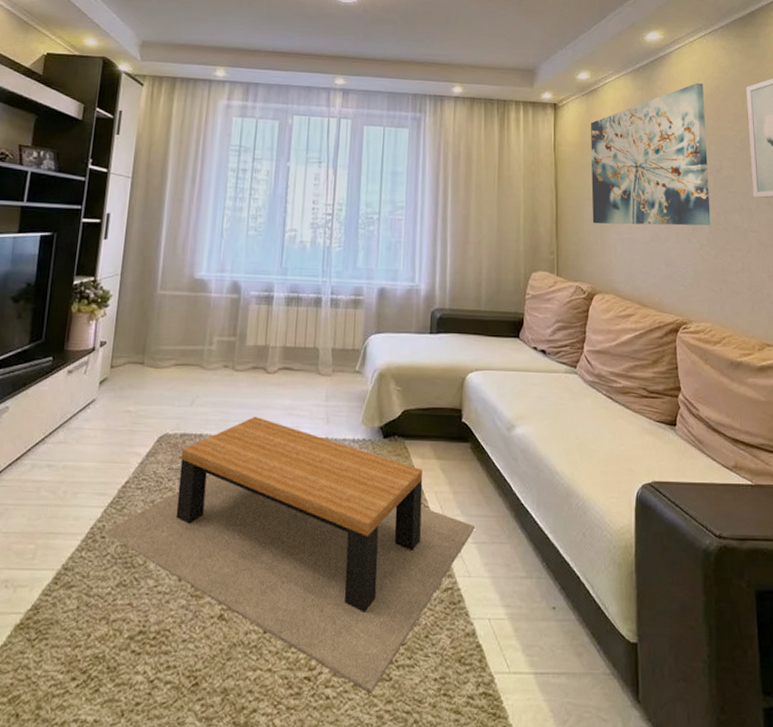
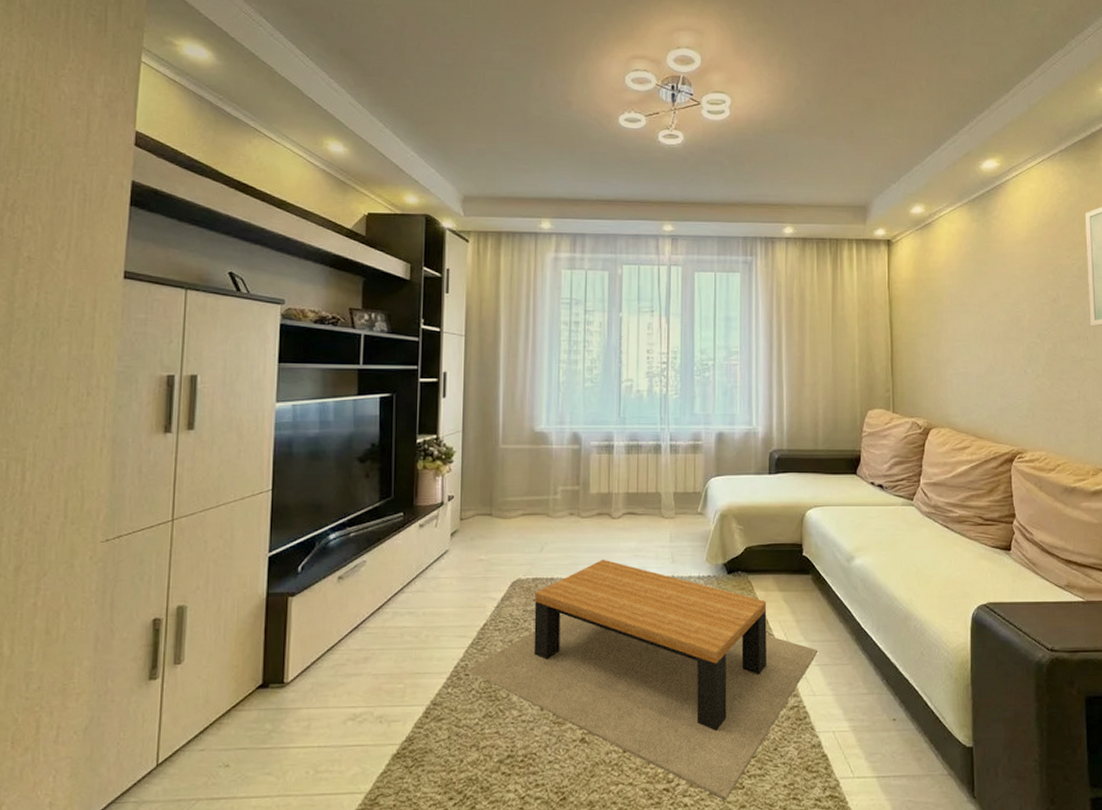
wall art: present [590,83,710,226] -> none [925,211,1047,360]

